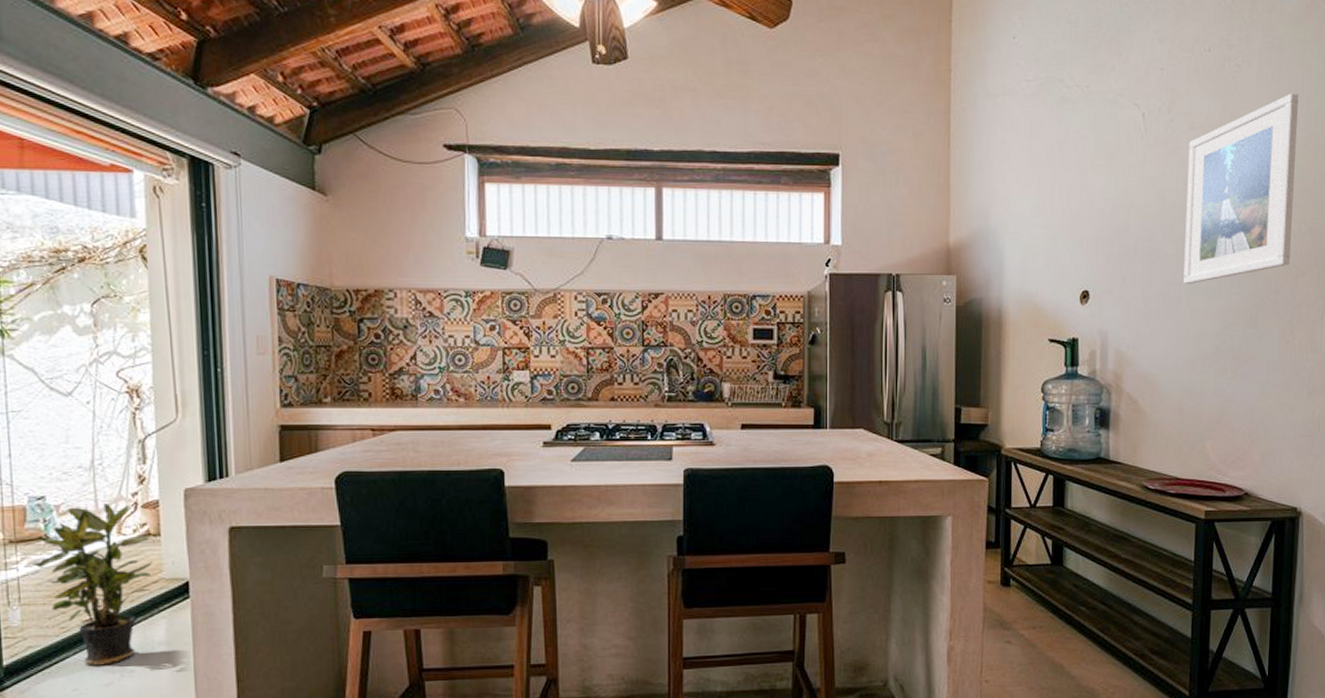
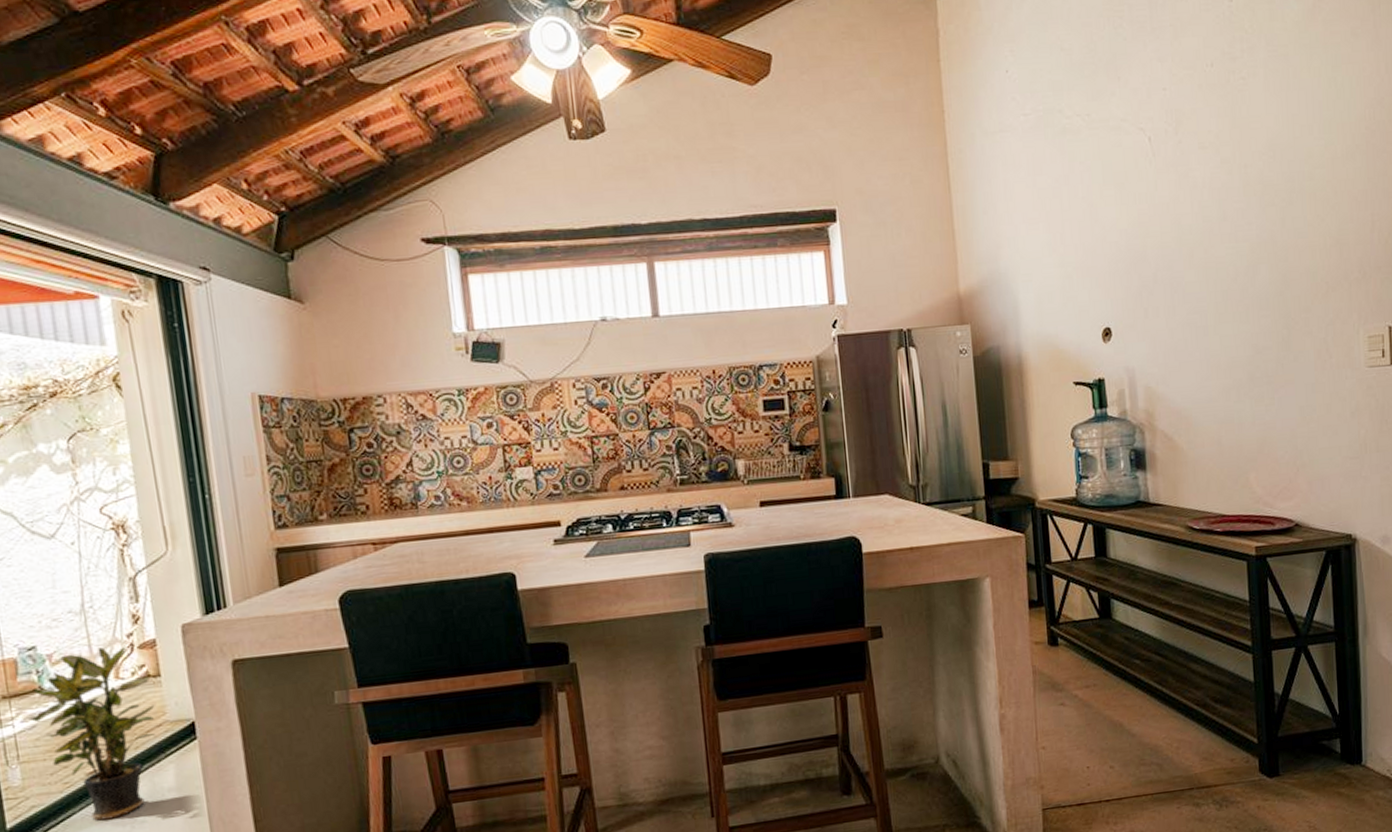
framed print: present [1183,93,1299,285] -> none [1200,101,1318,312]

